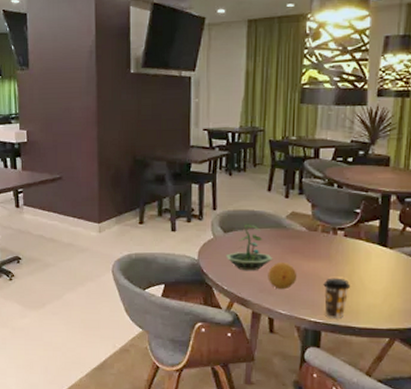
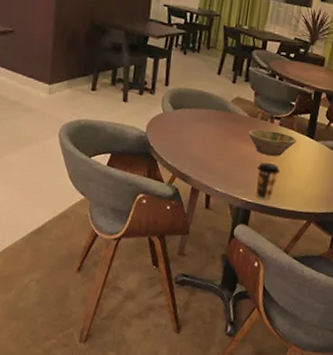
terrarium: present [226,224,273,271] -> none [172,103,216,149]
fruit: present [268,263,297,290] -> none [209,143,236,169]
bowl: none [309,243,367,270] -> present [248,129,297,156]

